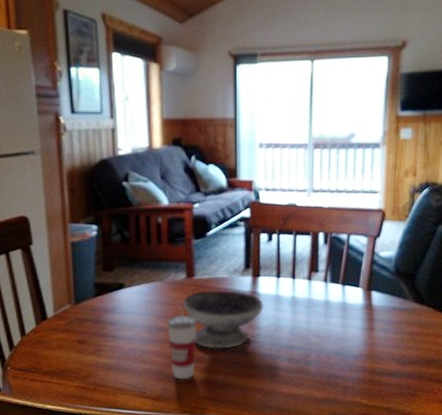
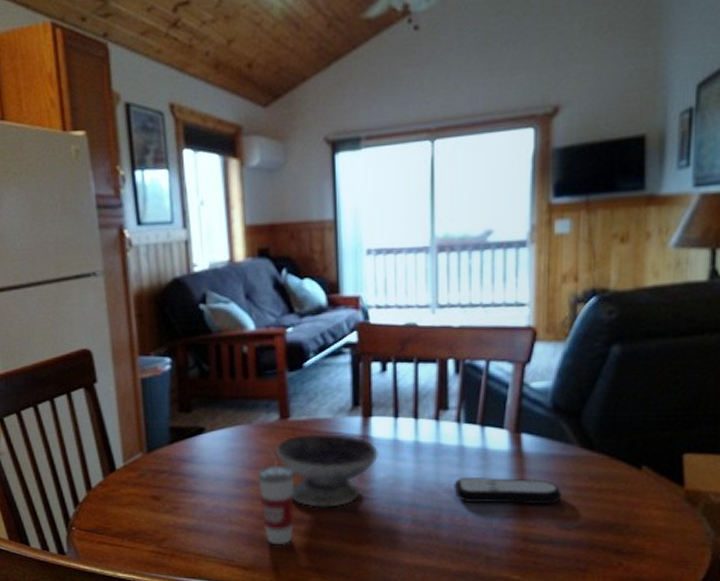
remote control: none [321,324,400,345] -> present [454,476,562,504]

